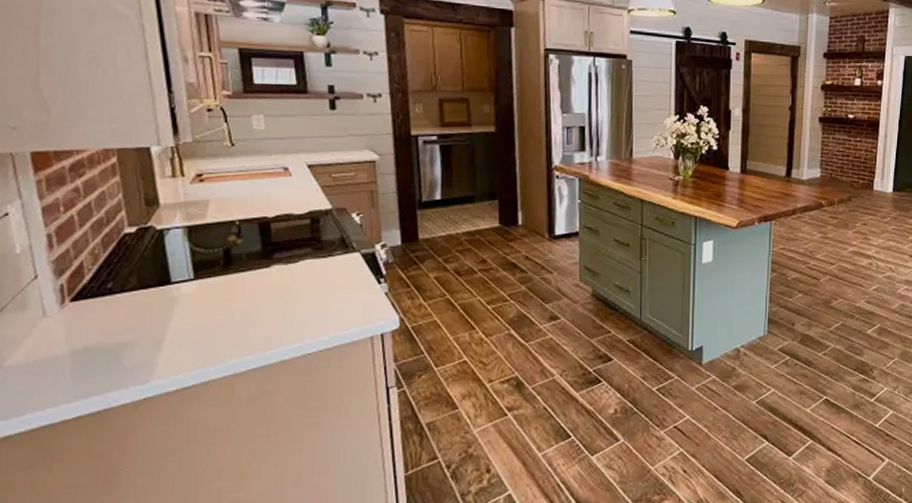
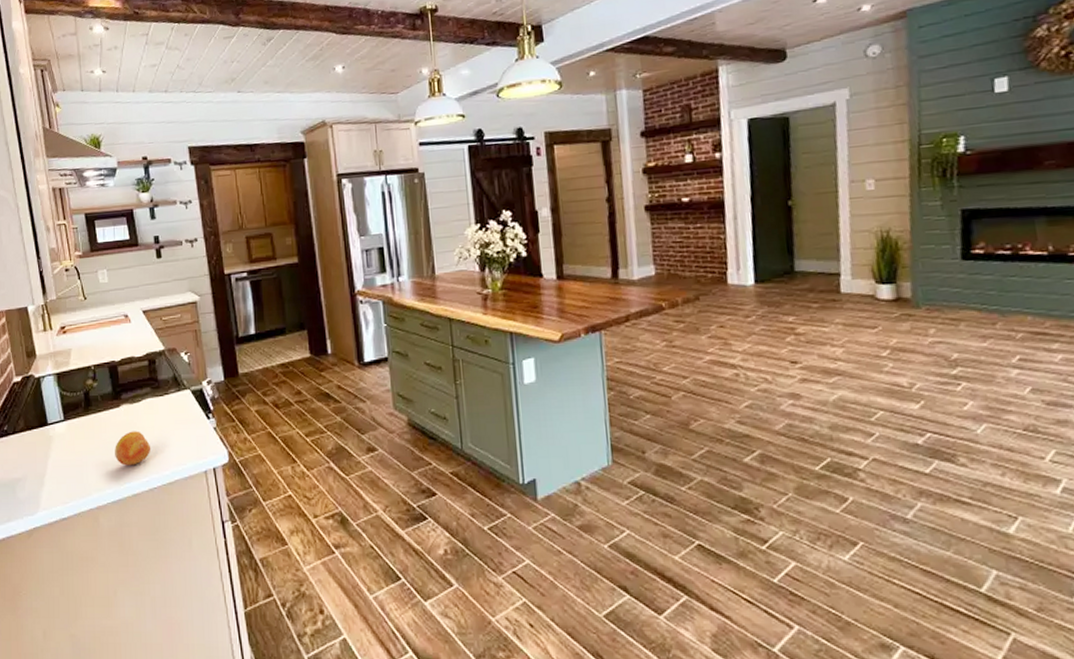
fruit: none [260,293,307,330] -> present [115,431,151,466]

